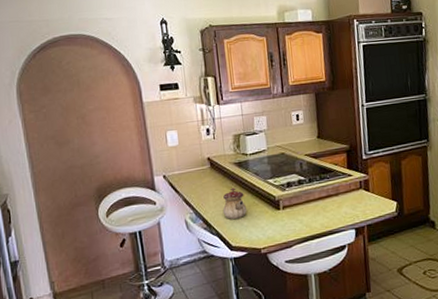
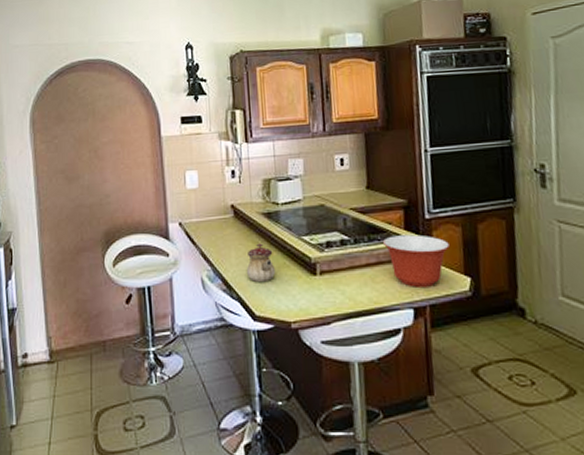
mixing bowl: none [330,172,381,213] -> present [382,234,450,287]

